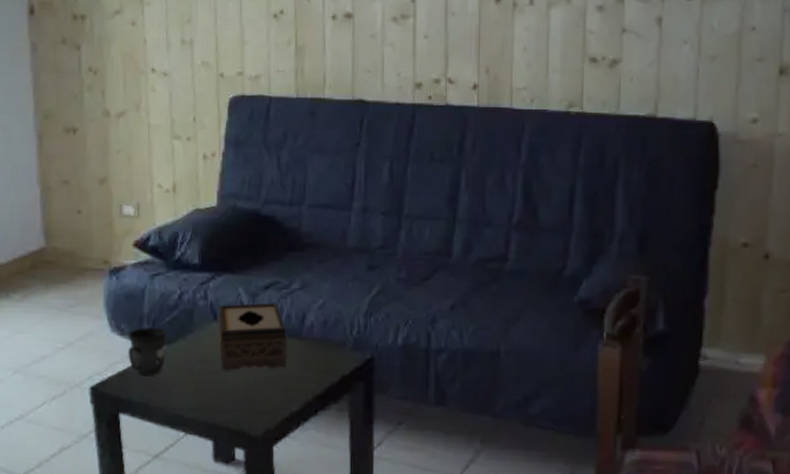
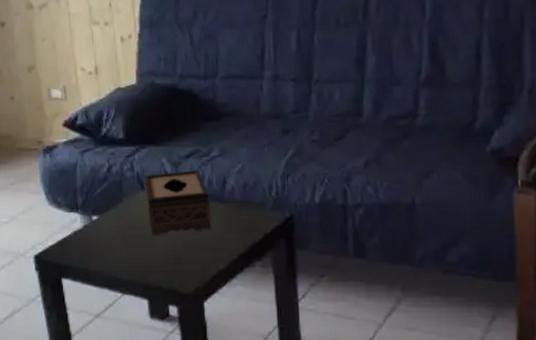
mug: present [128,327,167,376] -> none [65,199,100,243]

